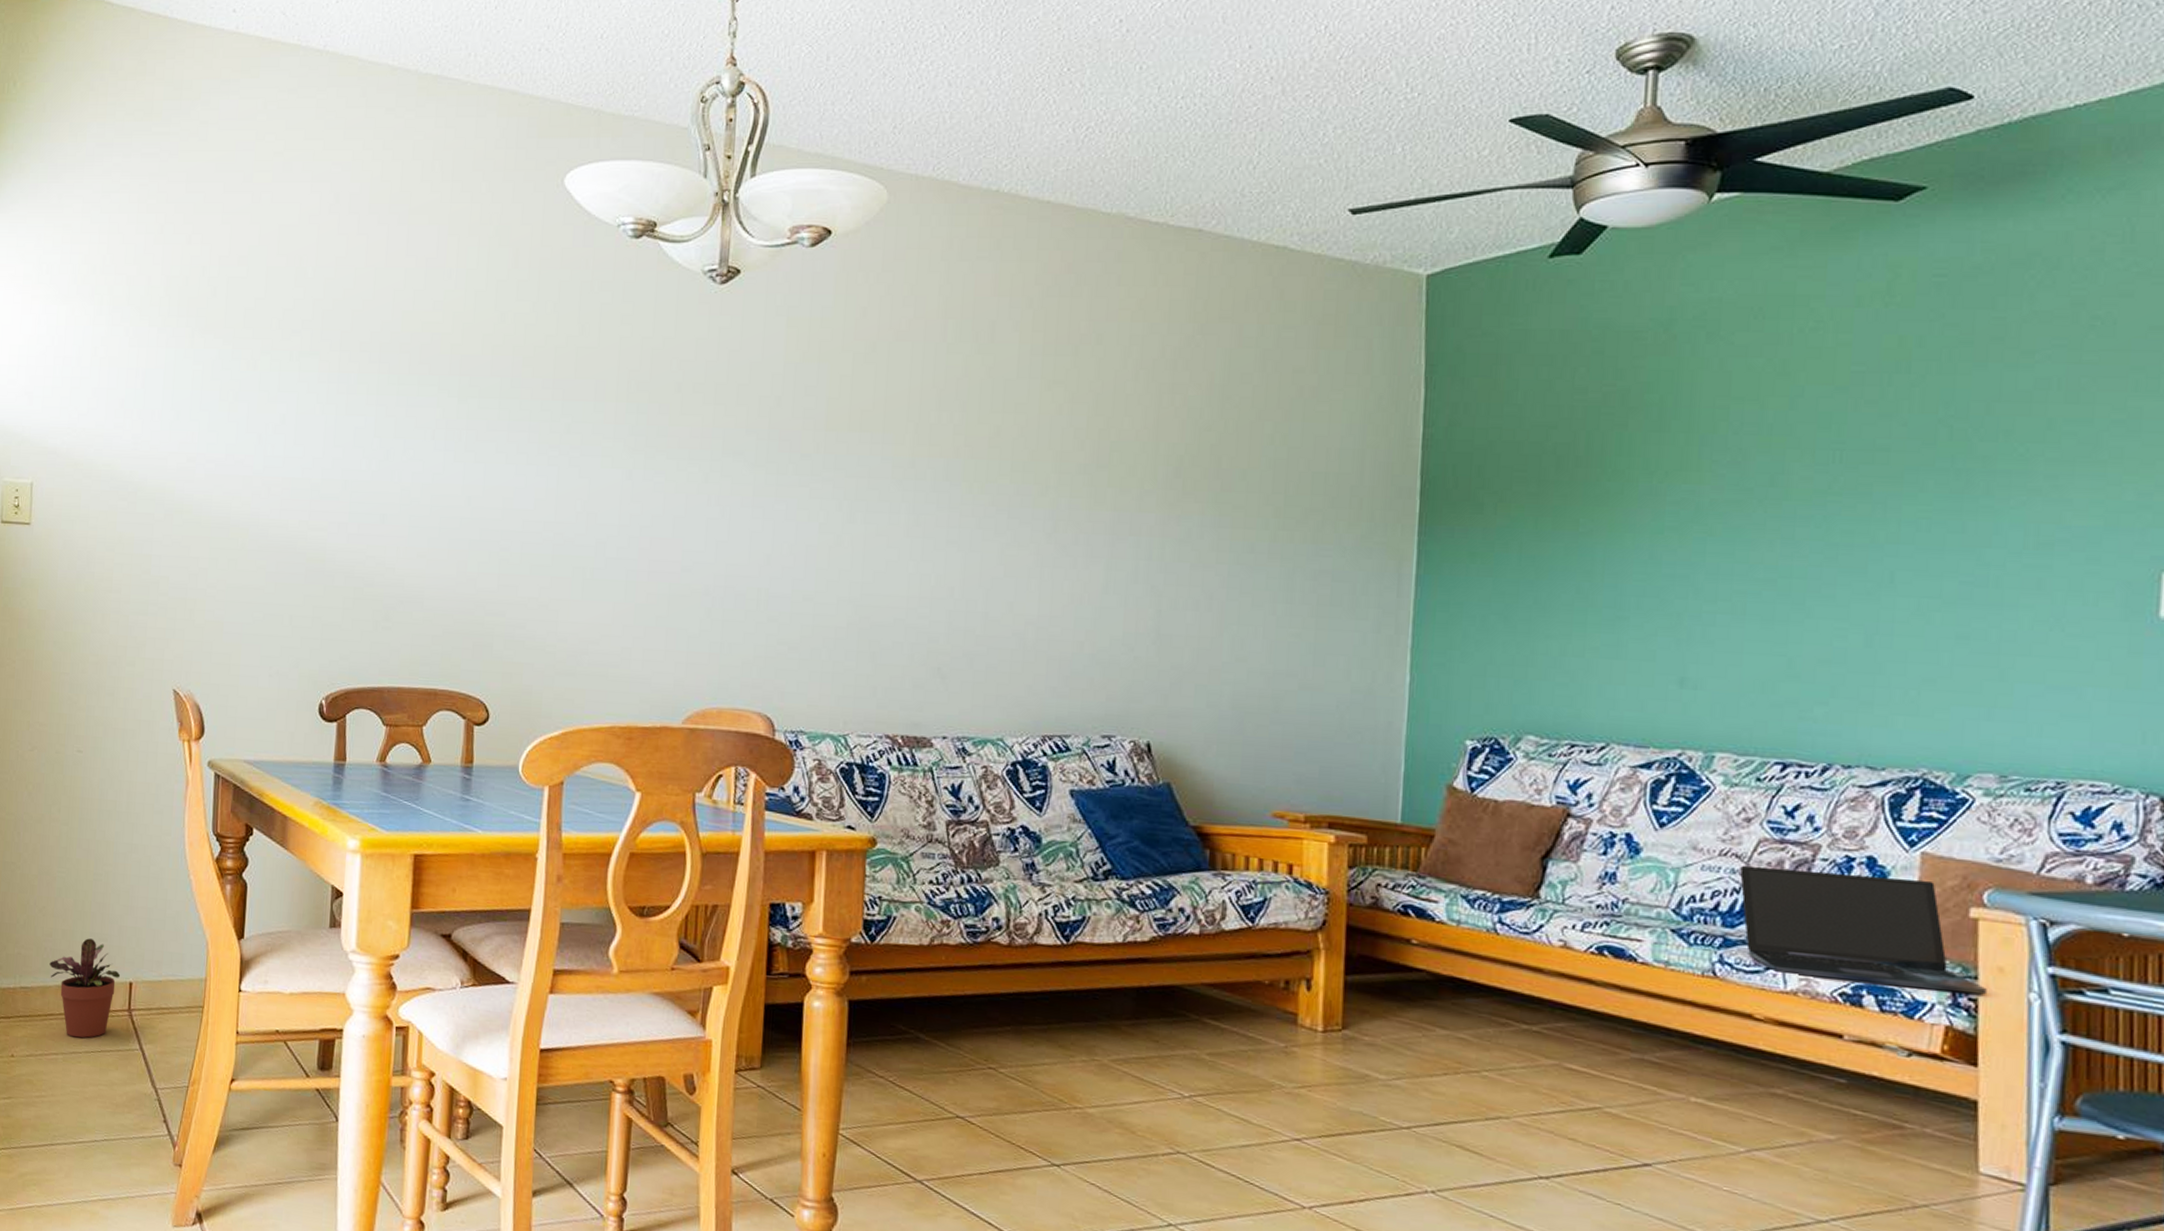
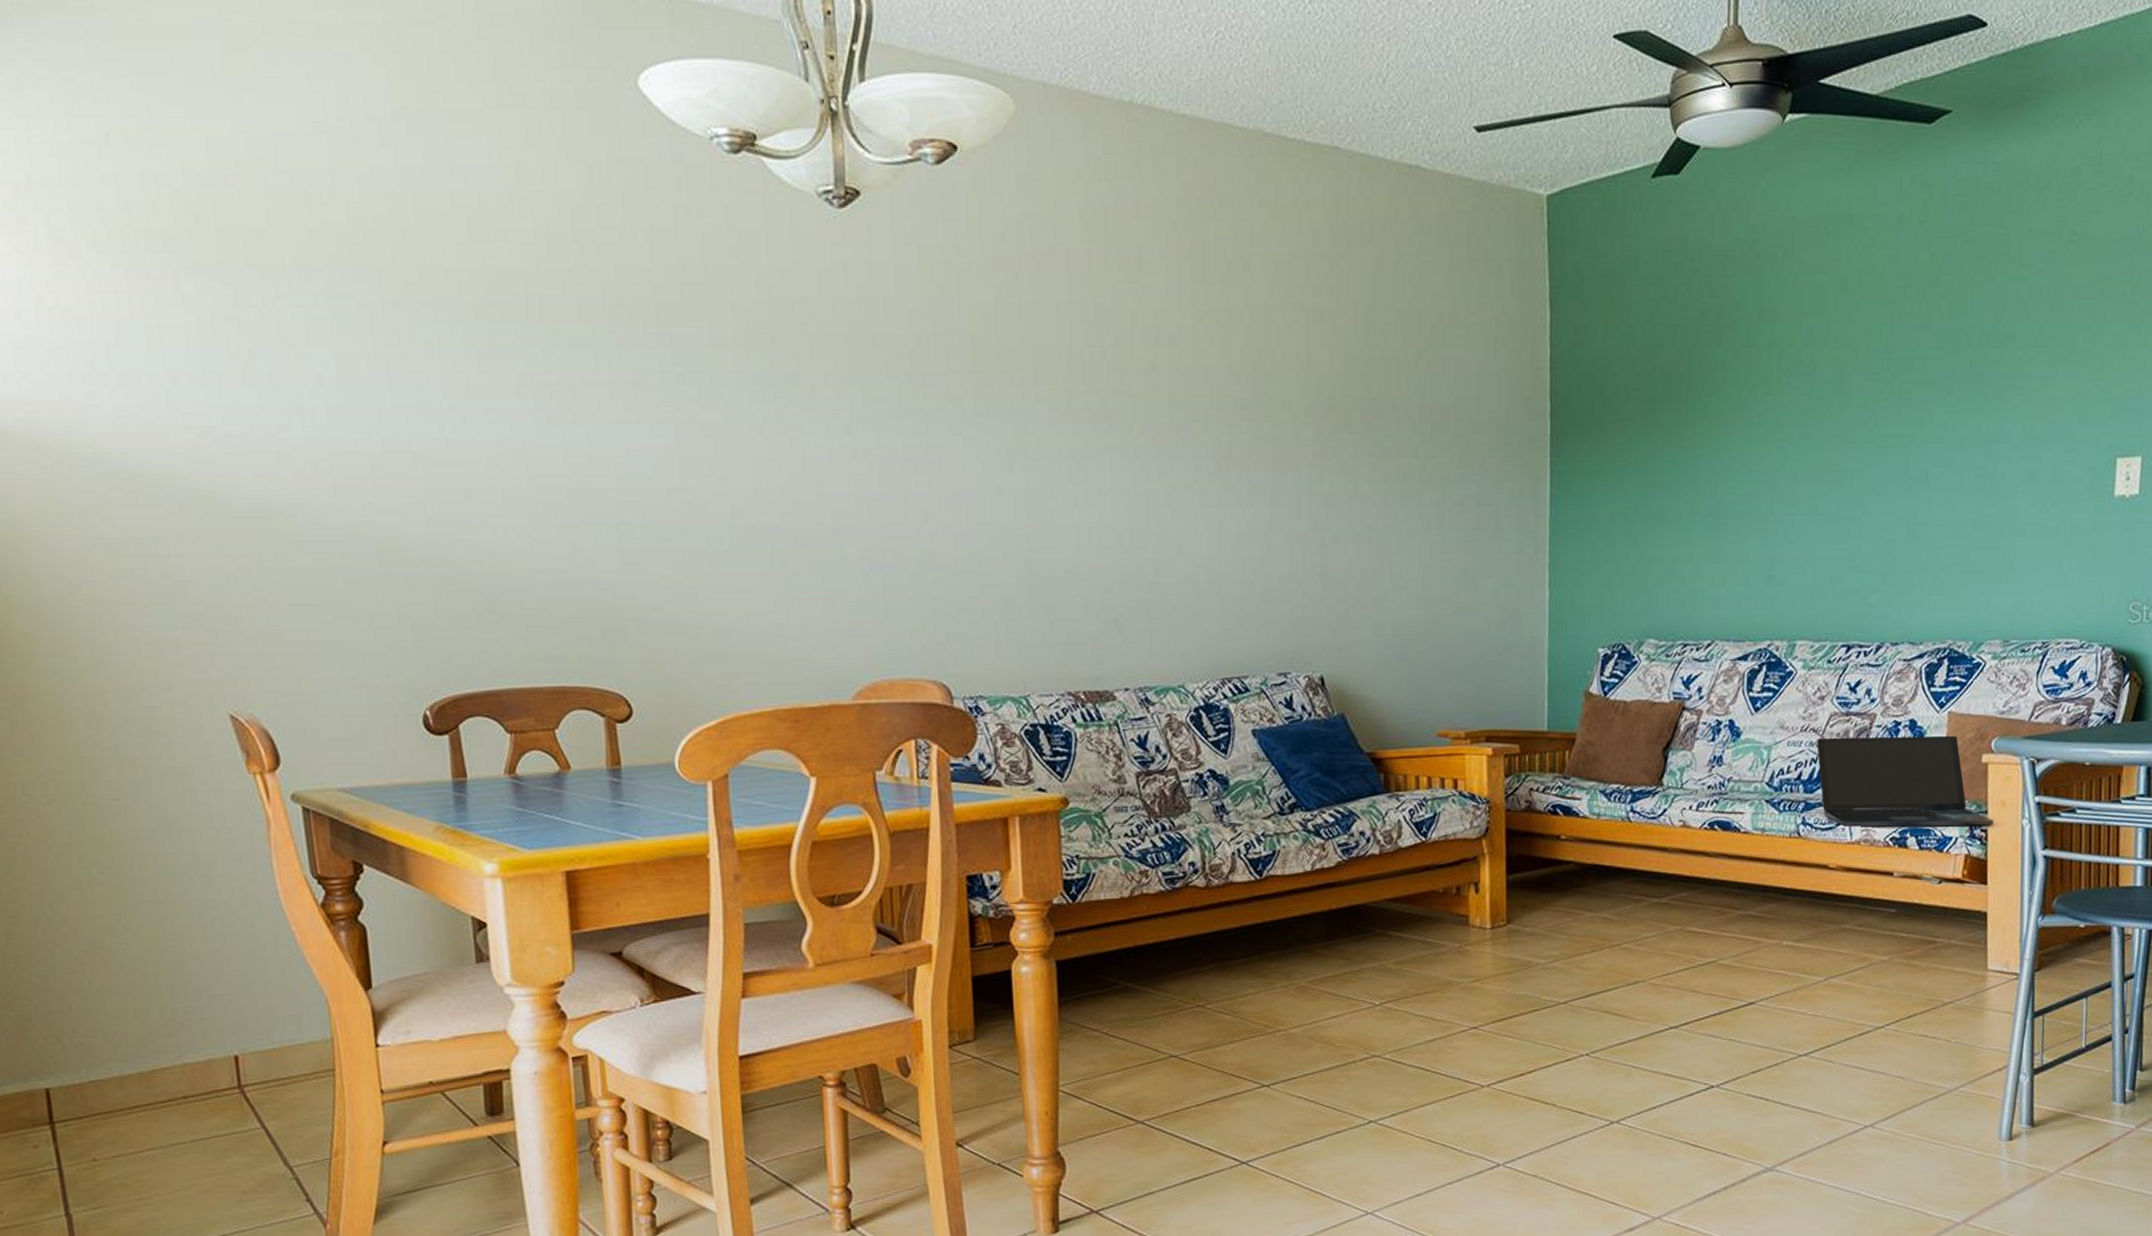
potted plant: present [49,938,121,1038] -> none [123,1014,221,1127]

